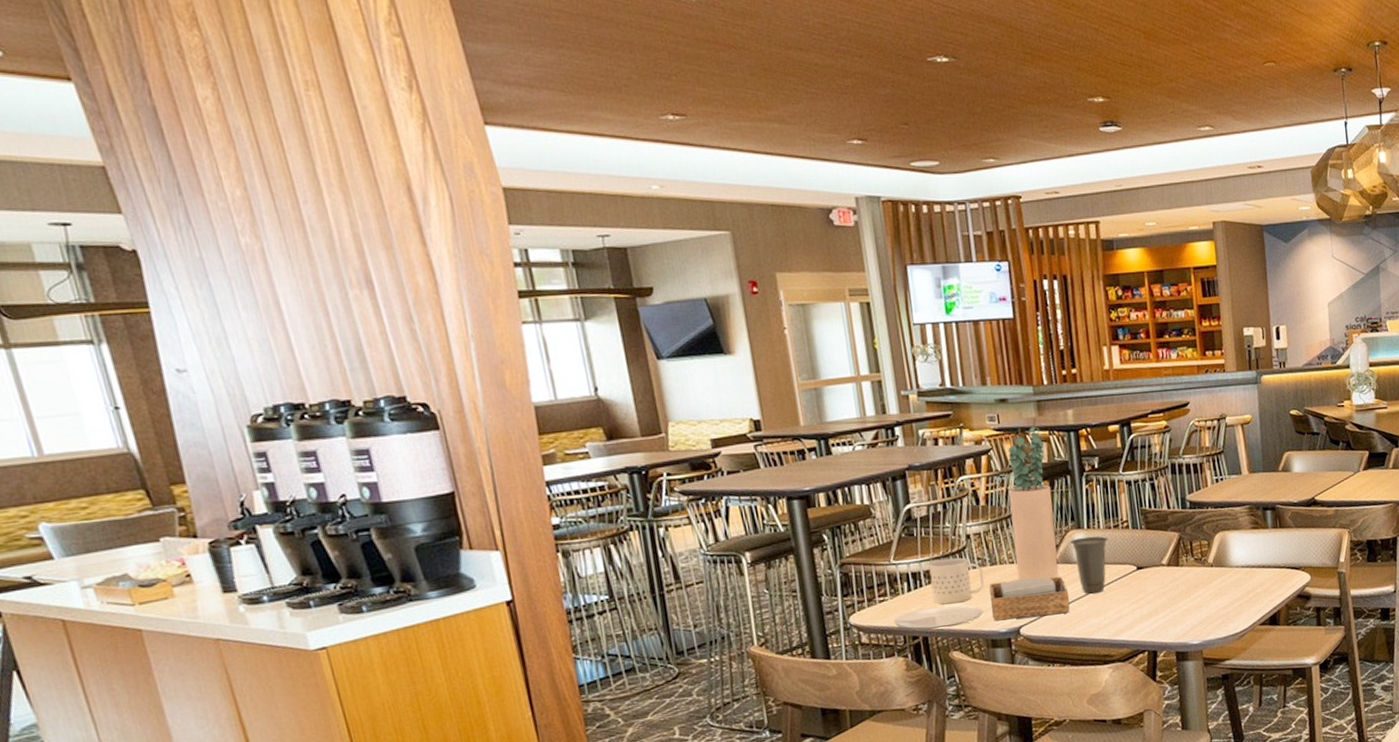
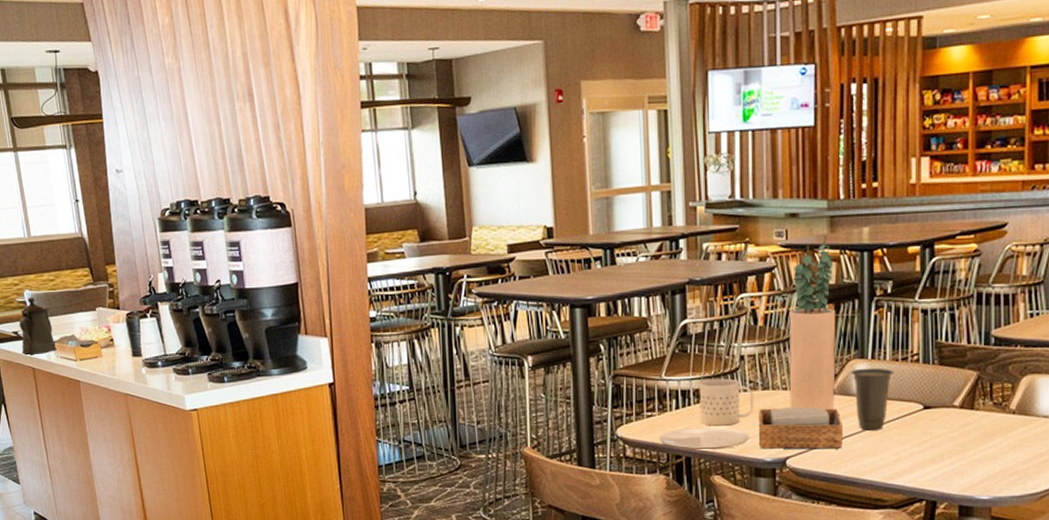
coffee pot: none [33,530,101,605] -> present [19,297,57,355]

